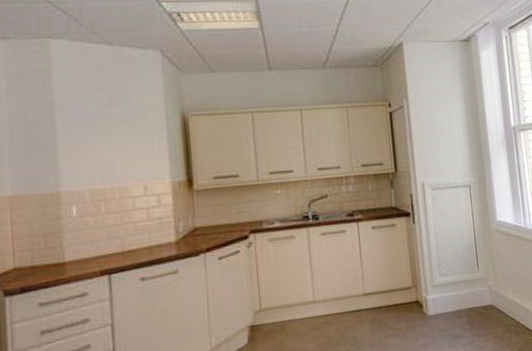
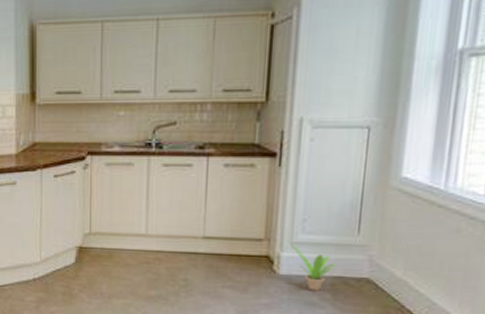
potted plant: none [433,287,469,325] -> present [291,244,337,291]

